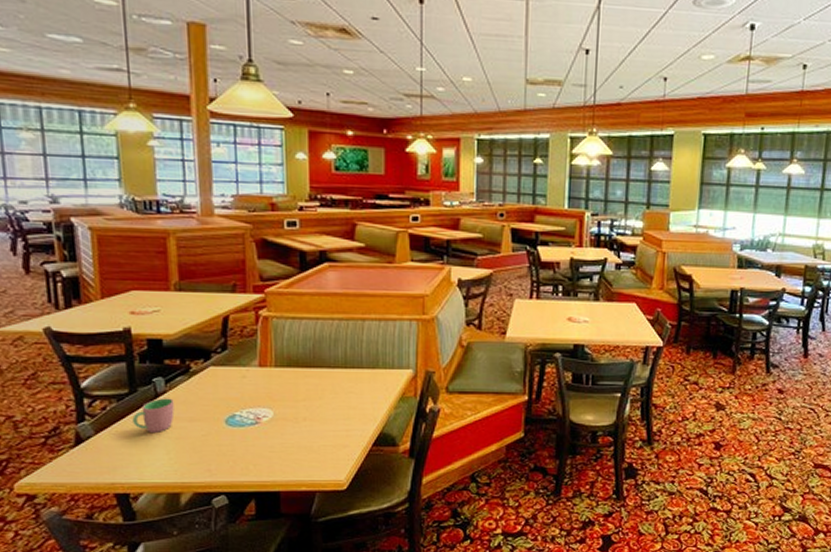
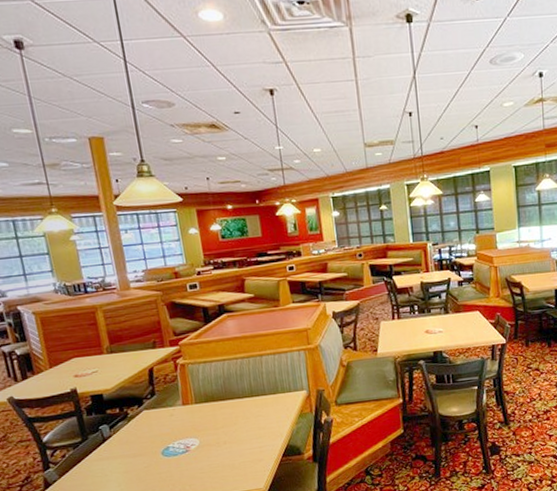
cup: present [132,398,175,432] -> none [87,440,121,471]

